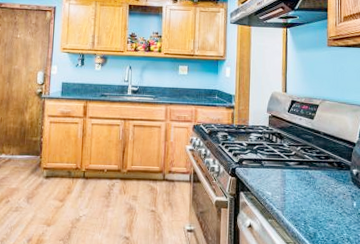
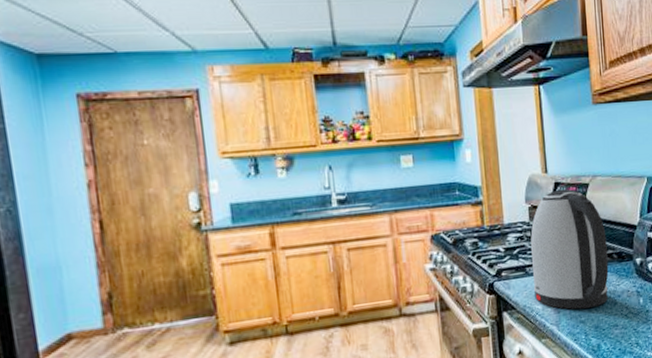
kettle: none [266,107,330,202] -> present [530,189,609,310]

